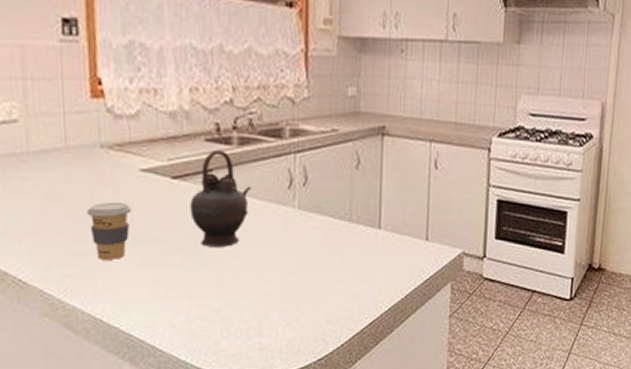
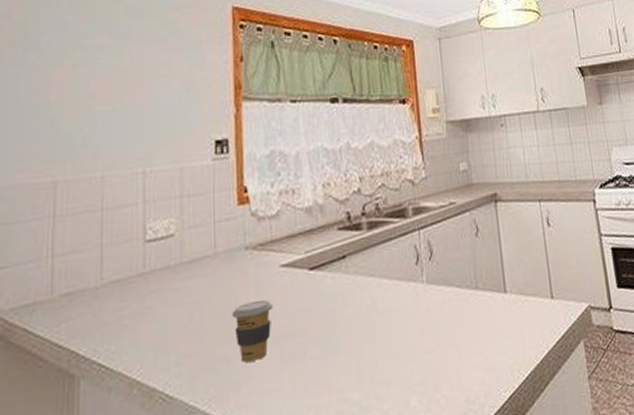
teapot: present [190,150,251,247] -> none [326,236,382,335]

